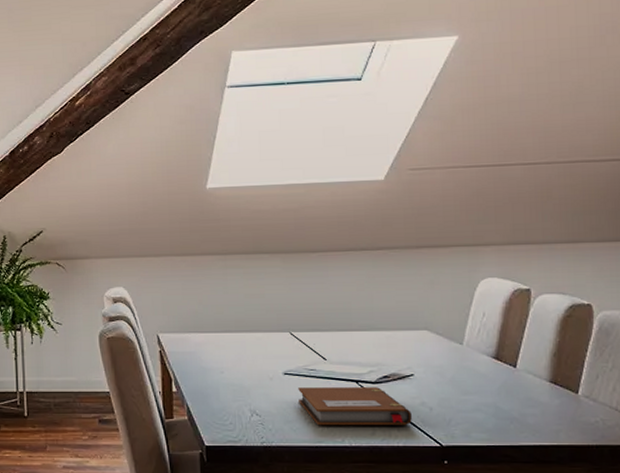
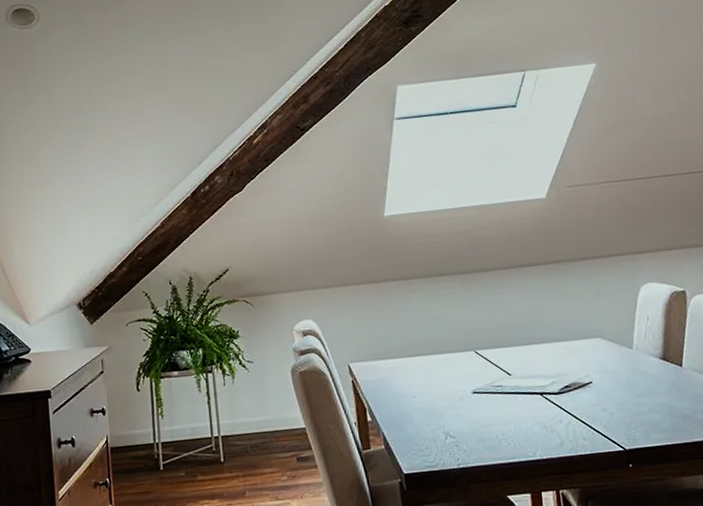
notebook: present [298,387,412,426] -> none [487,397,596,442]

